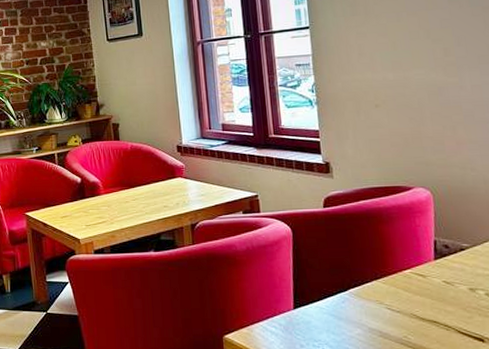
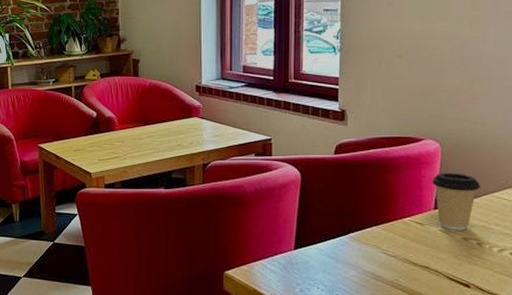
coffee cup: none [427,220,480,281] -> present [431,172,480,231]

